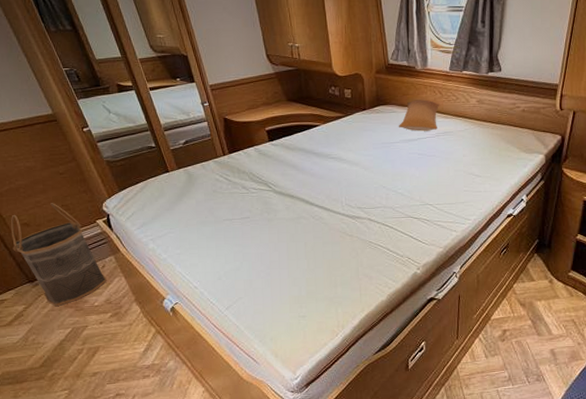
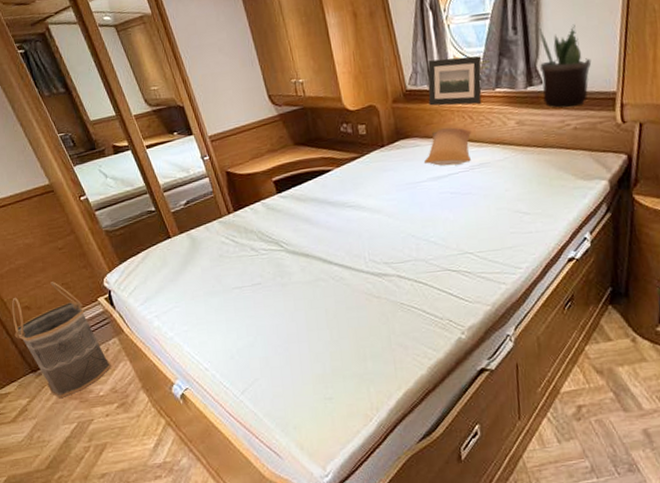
picture frame: none [406,40,454,82] -> present [428,56,482,106]
planter: none [500,24,542,92] -> present [538,24,592,107]

